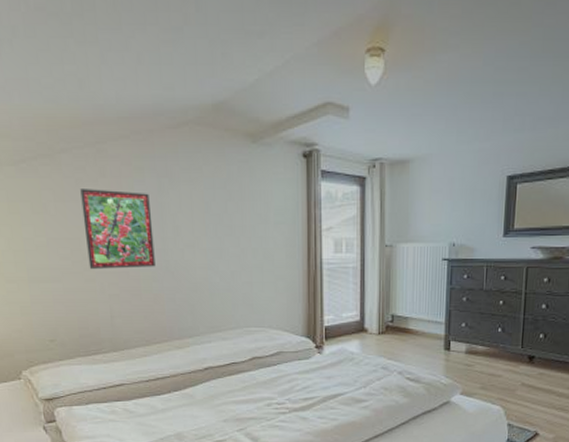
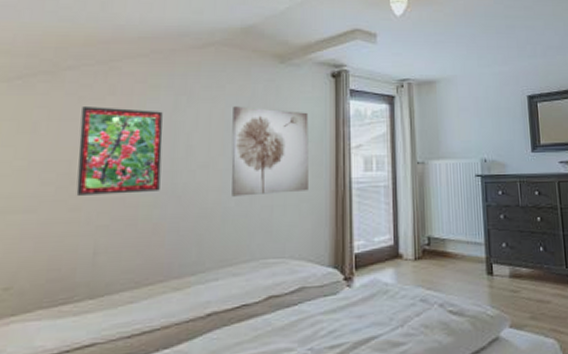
wall art: none [211,188,283,273] -> present [231,106,309,197]

